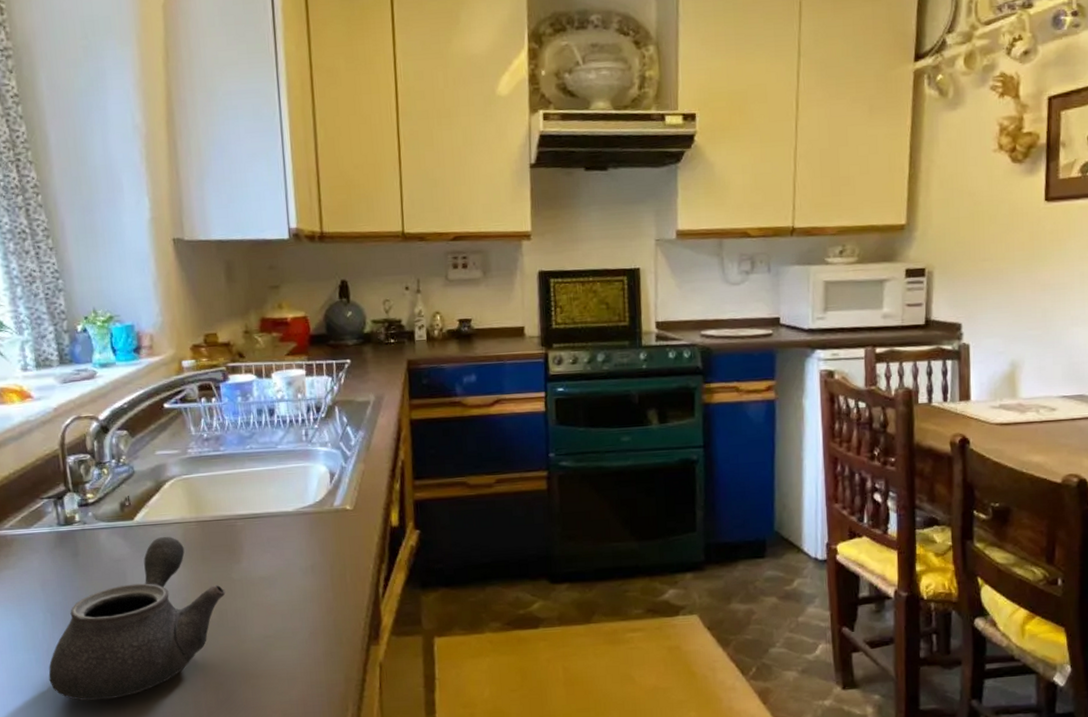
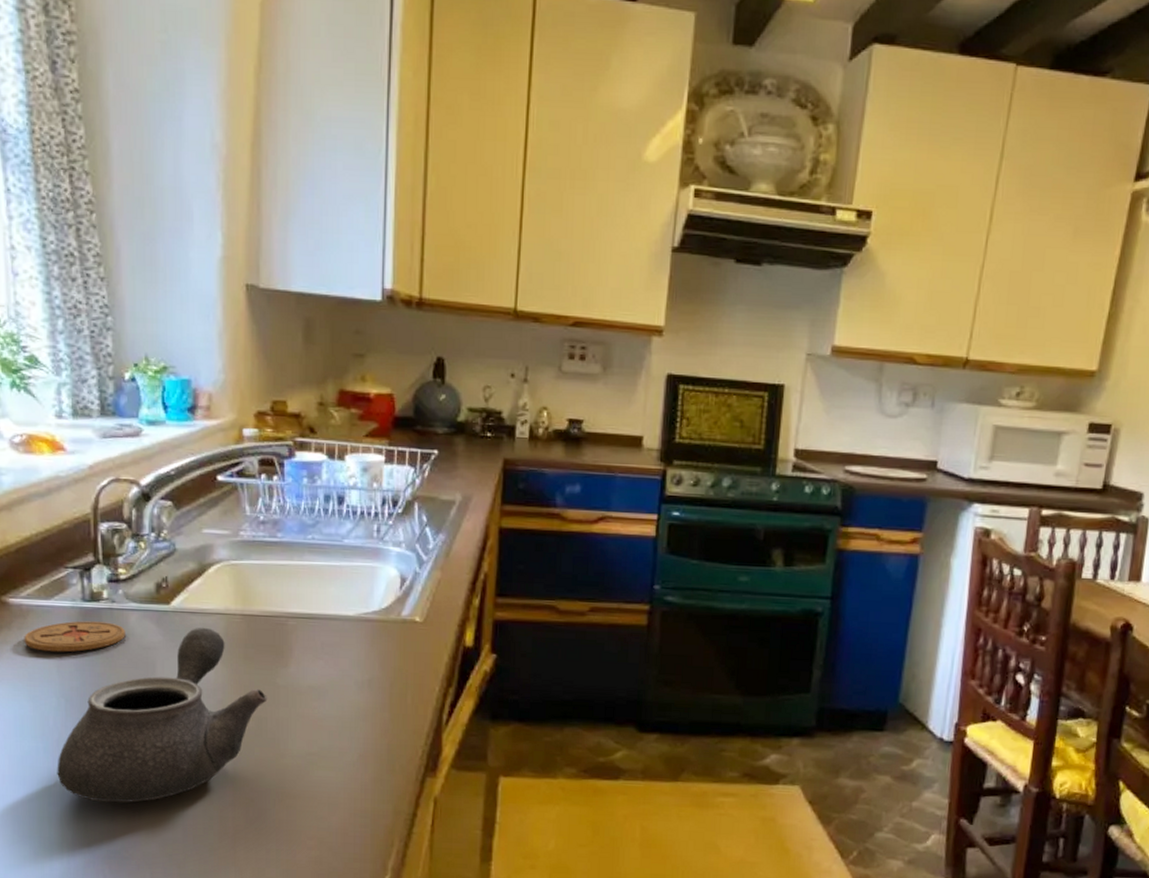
coaster: none [10,542,98,574] -> present [24,621,125,653]

